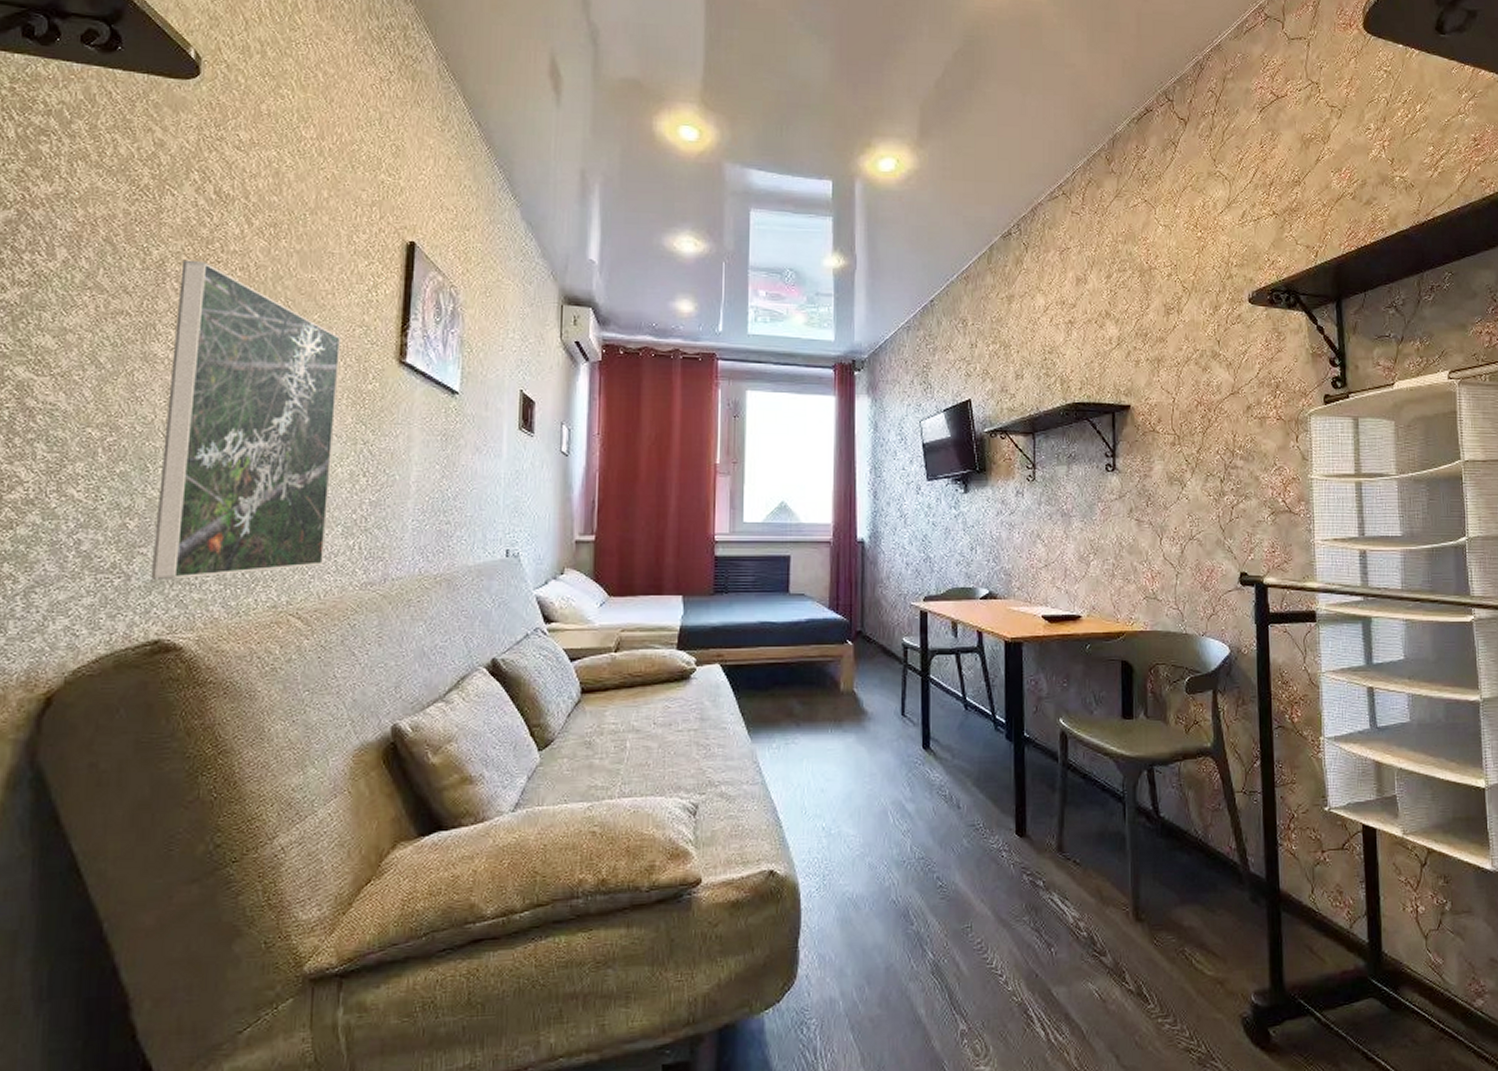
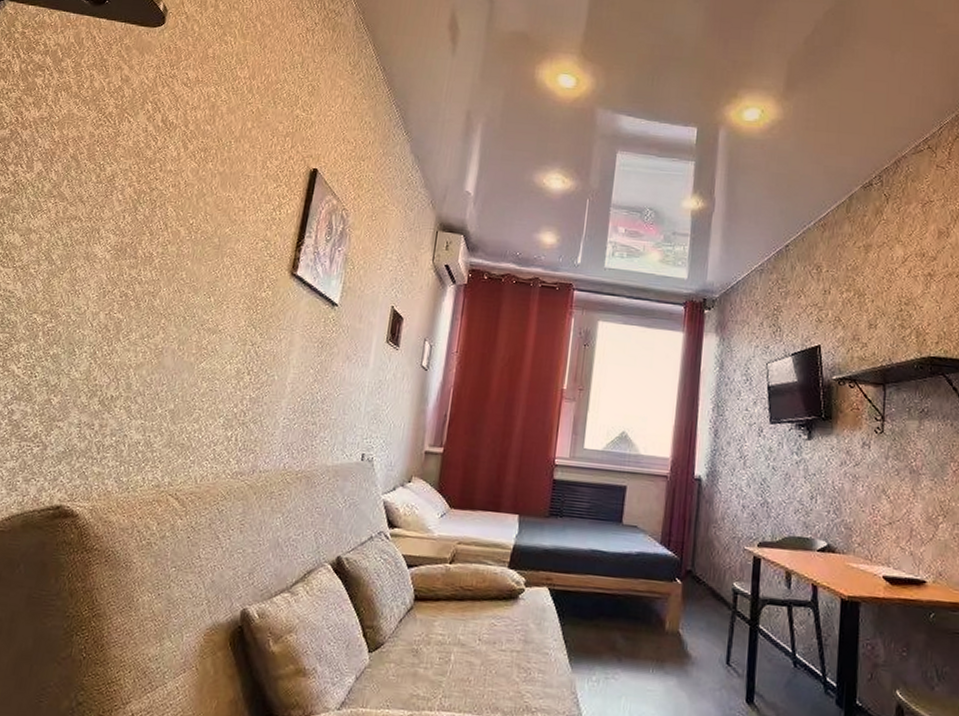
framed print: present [151,259,342,579] -> none [62,176,246,453]

